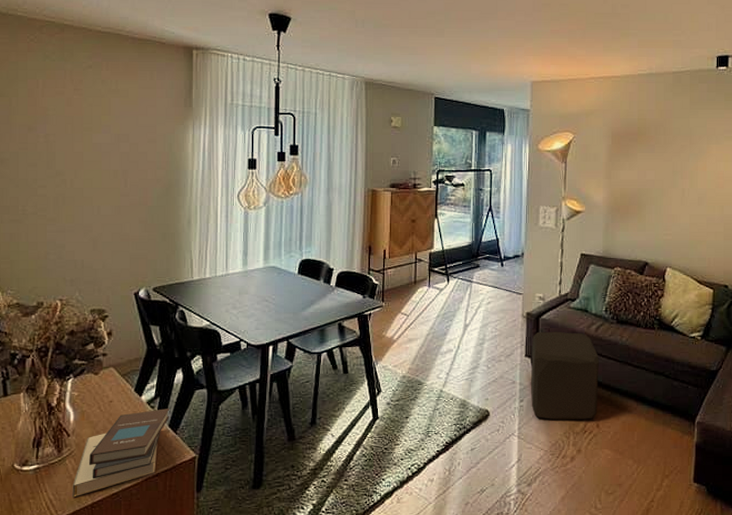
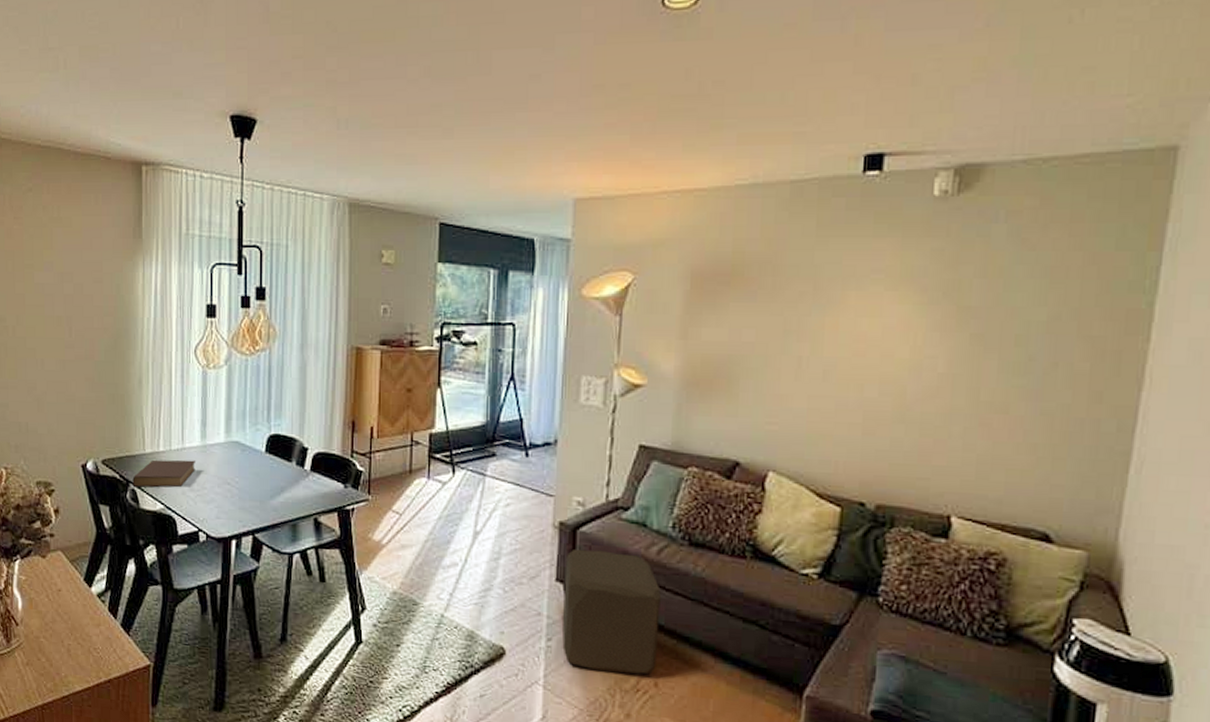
books: present [72,408,170,498] -> none [22,604,122,695]
book: none [181,283,238,308] -> present [132,459,195,488]

